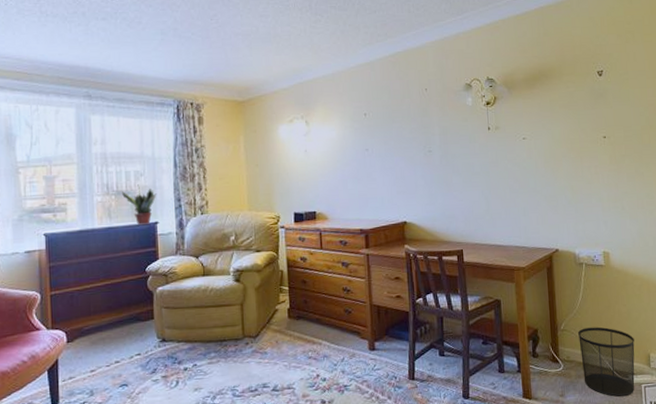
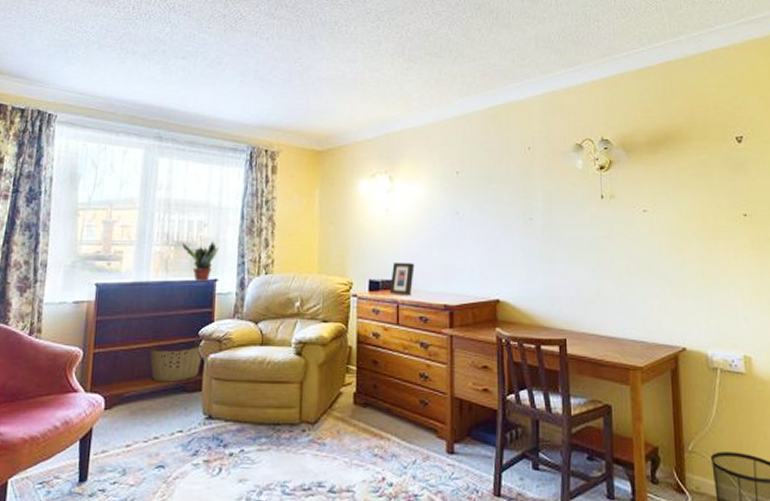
basket: none [102,277,151,315] -> present [149,341,203,382]
picture frame: none [312,195,333,224] -> present [389,262,415,296]

